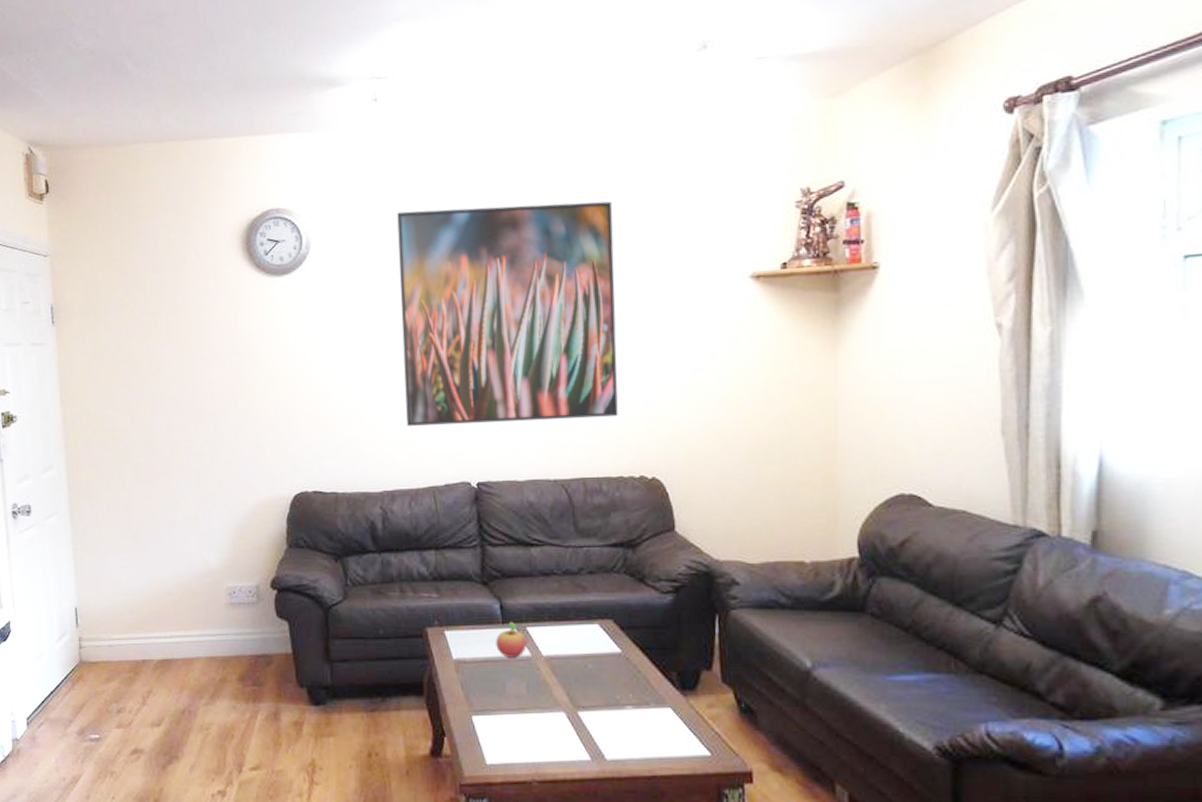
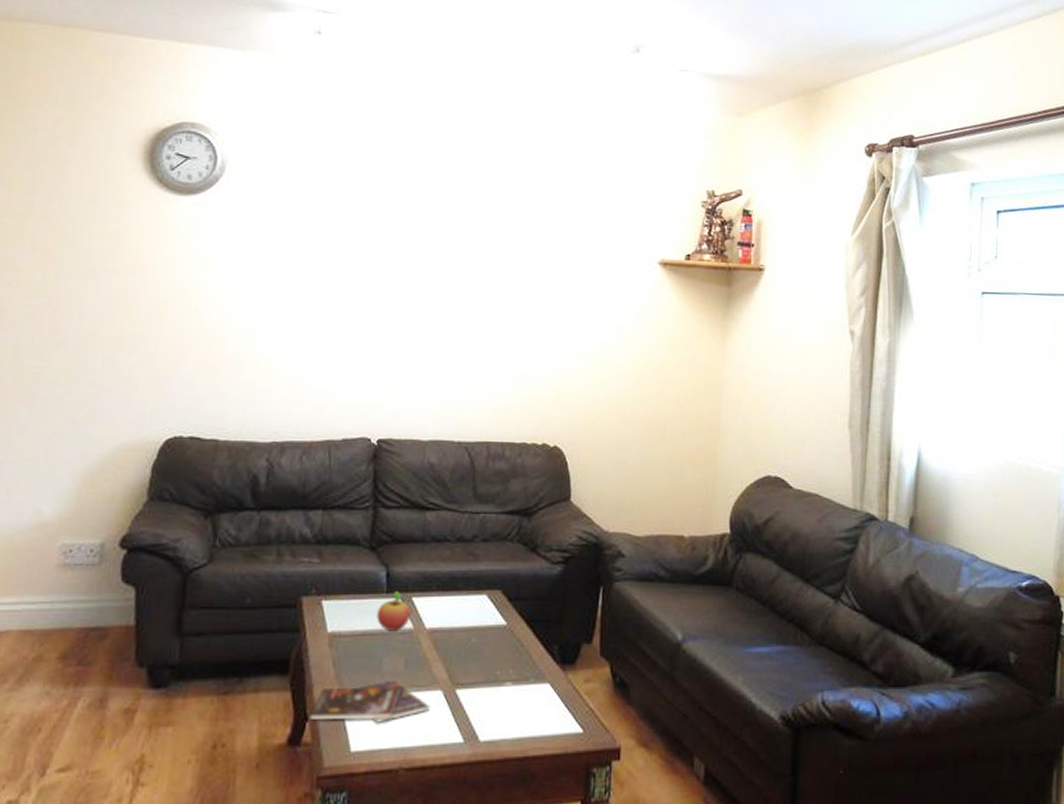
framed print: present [397,201,618,426] -> none [309,149,542,382]
booklet: none [446,702,556,740] -> present [309,680,431,723]

